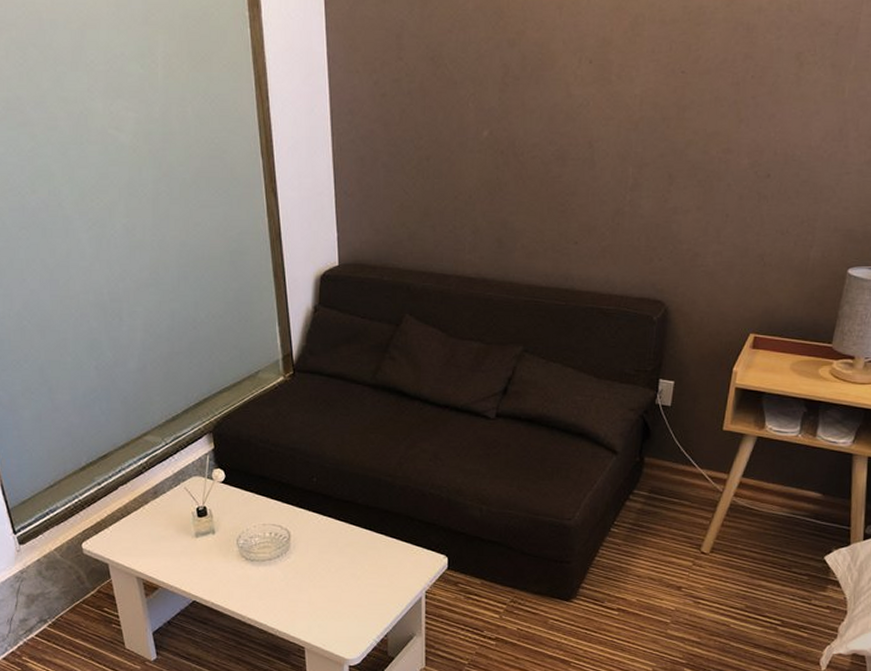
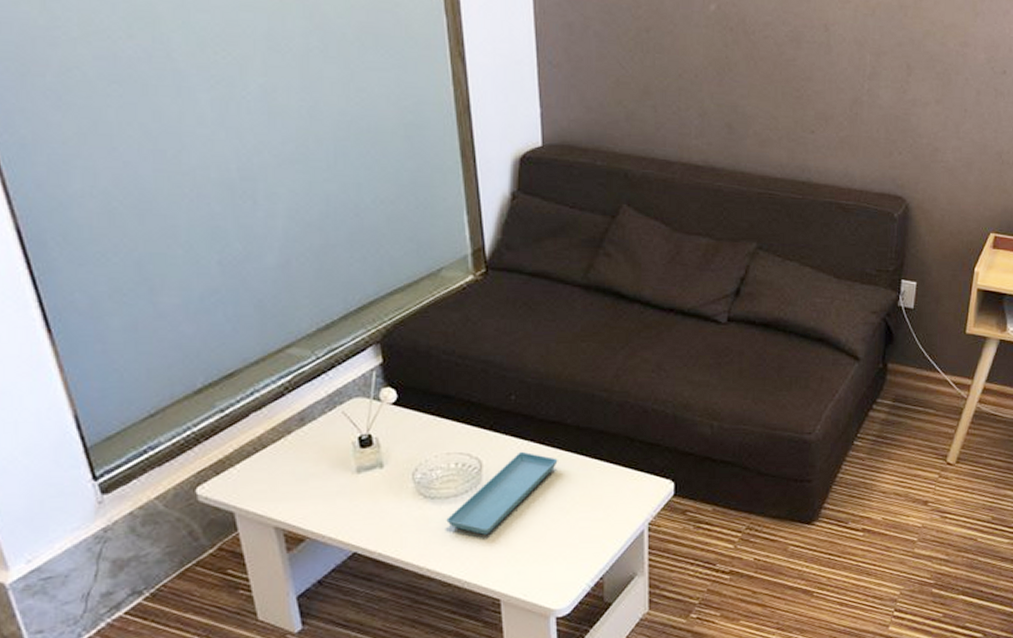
saucer: none [263,525,351,593] -> present [446,451,558,535]

